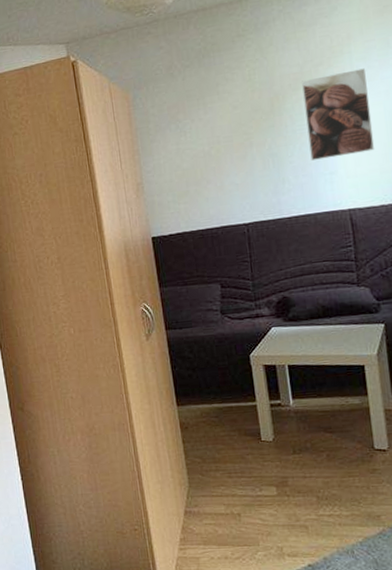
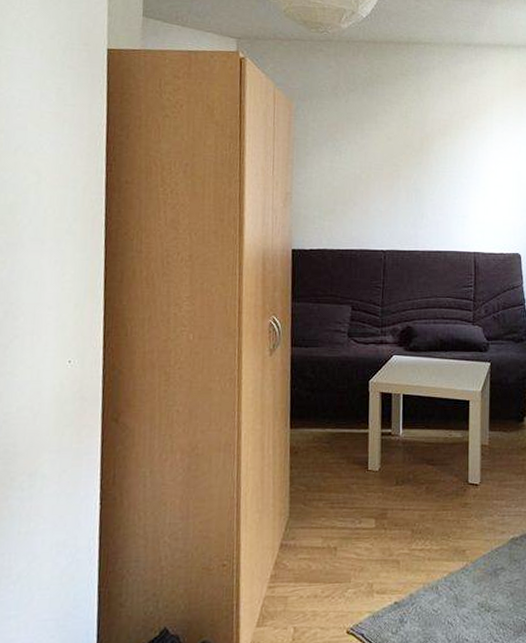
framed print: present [302,68,374,161] -> none [448,128,501,203]

